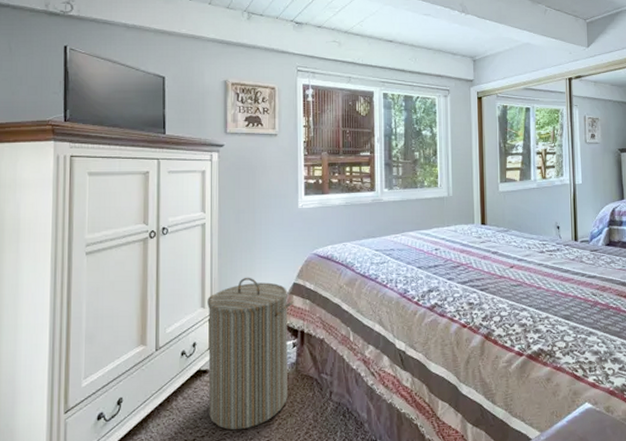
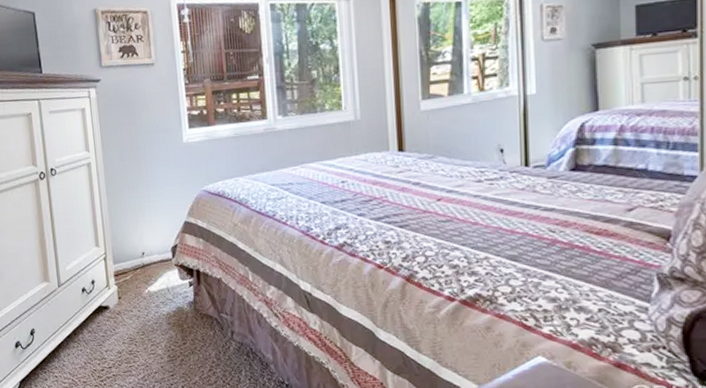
laundry hamper: present [207,277,293,430] -> none [100,216,188,364]

